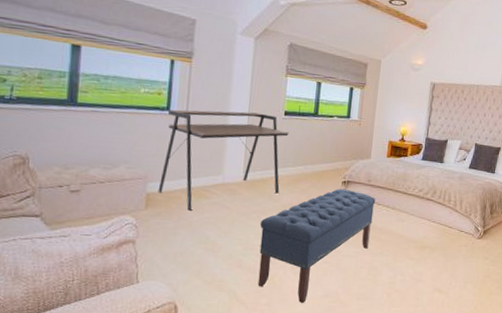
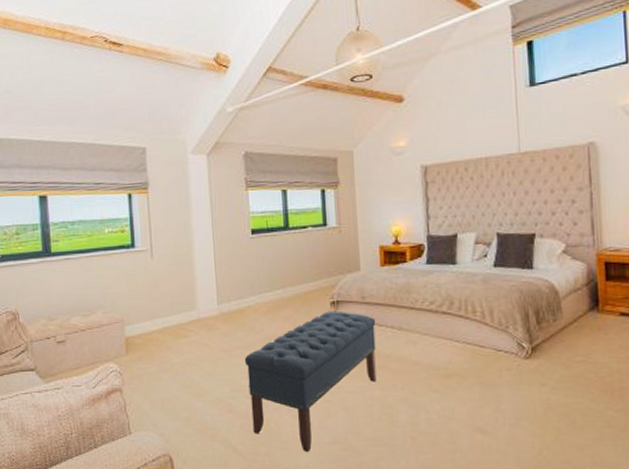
desk: present [158,109,289,212] -> none [133,236,260,354]

